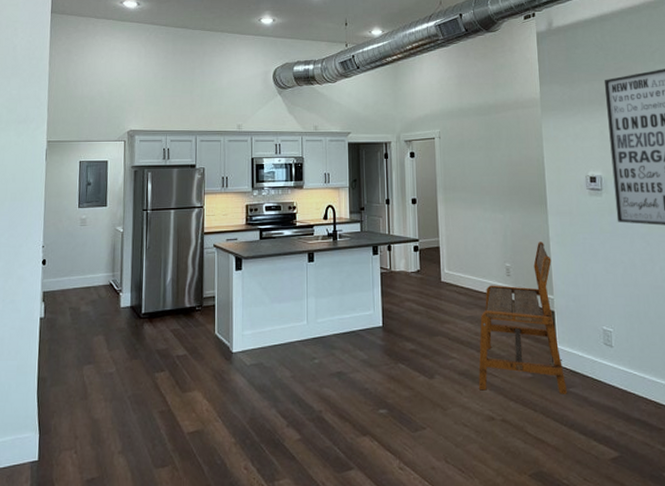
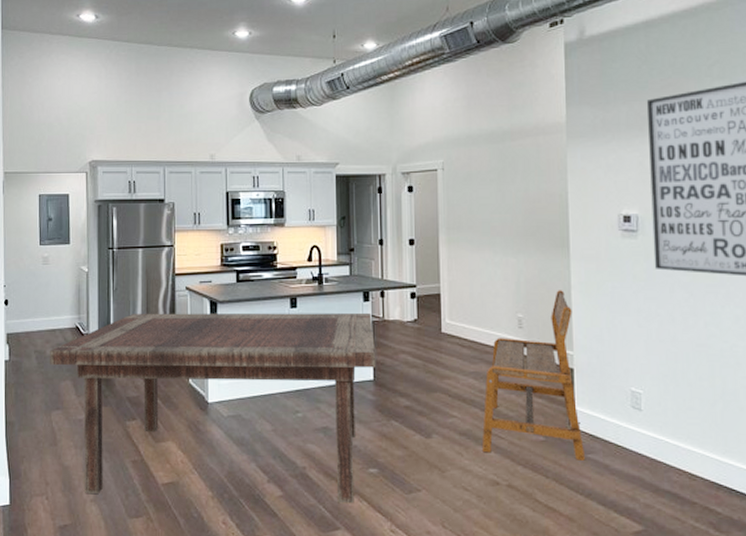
dining table: none [83,265,385,445] -> present [49,312,376,504]

